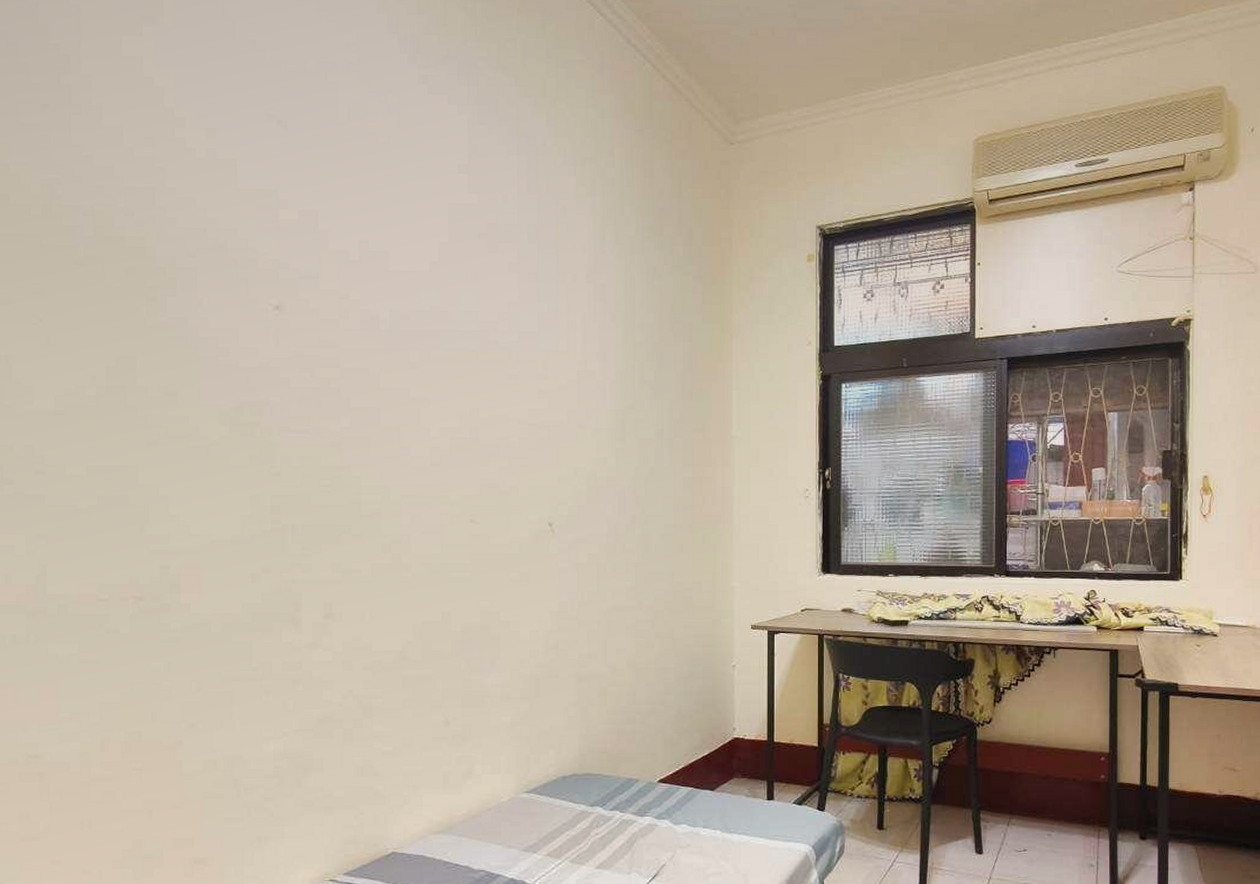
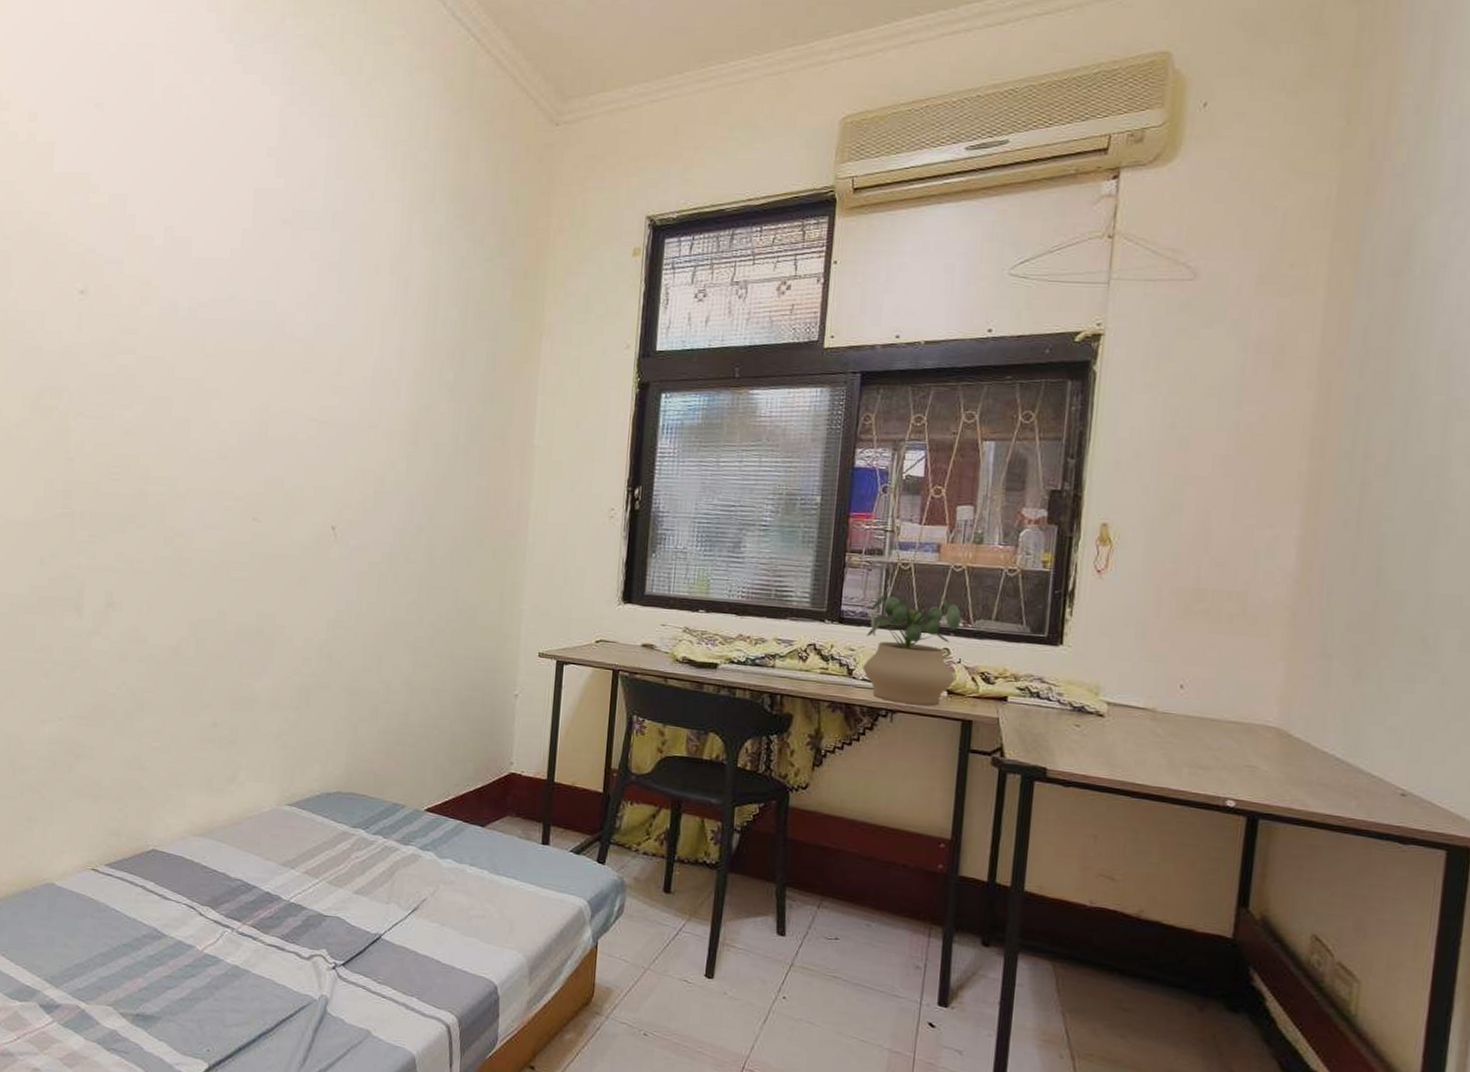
potted plant: none [1028,546,1103,641] -> present [863,594,962,707]

